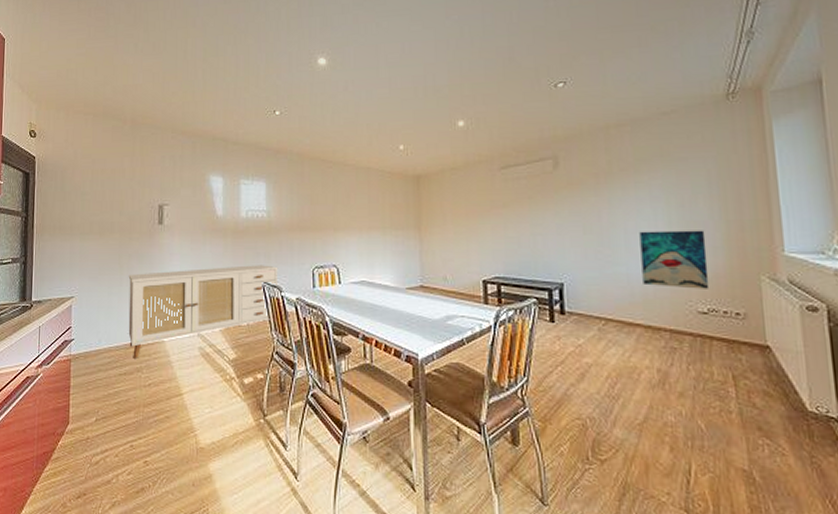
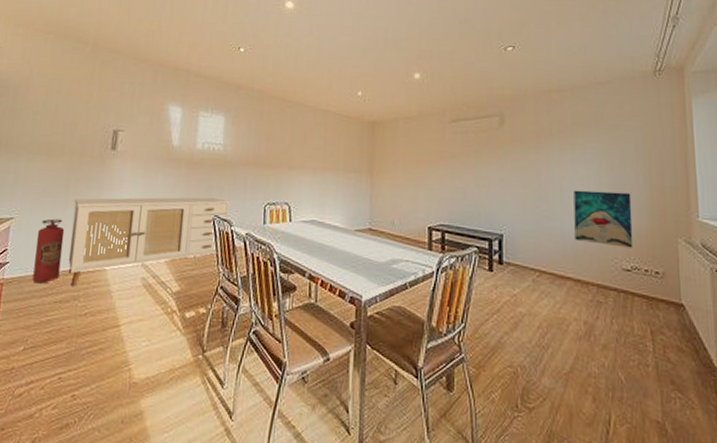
fire extinguisher: none [97,295,122,358] -> present [32,218,65,284]

